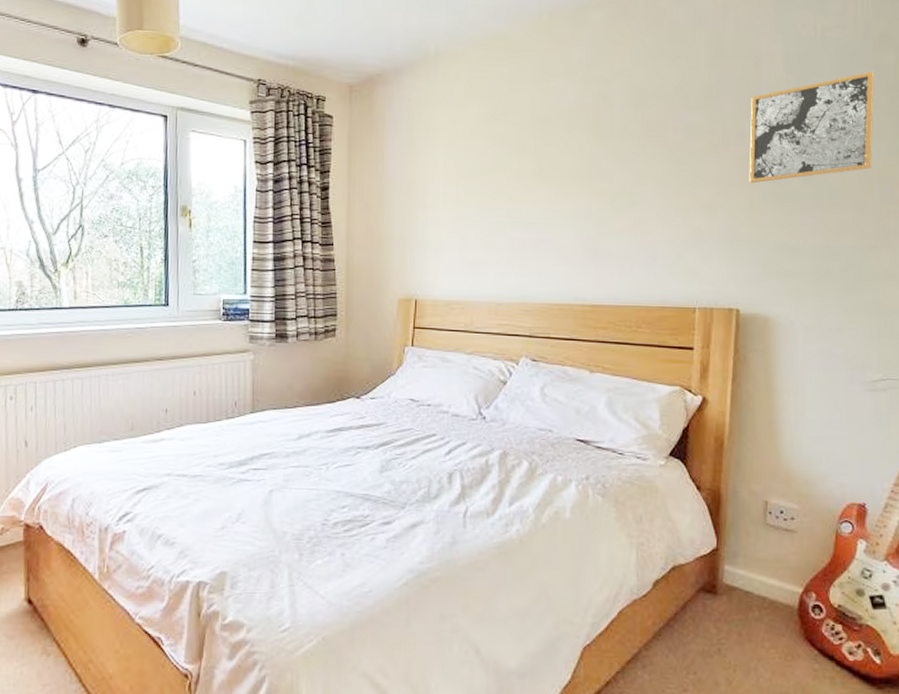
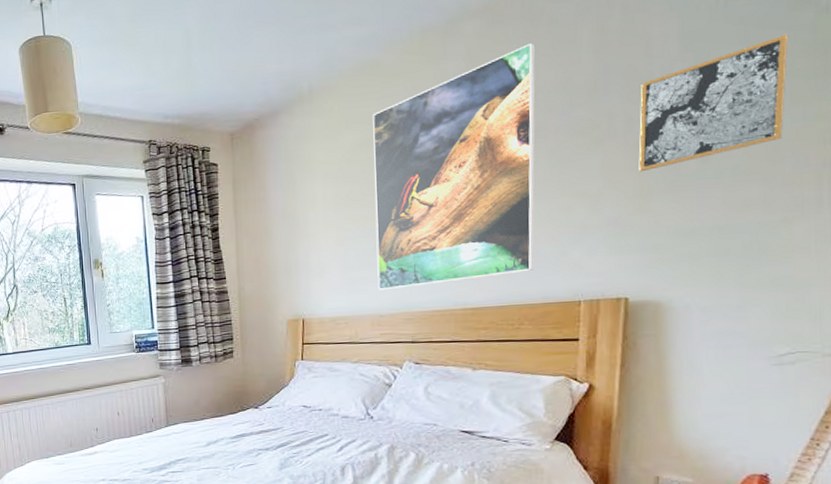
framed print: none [497,40,656,277] -> present [373,42,535,291]

